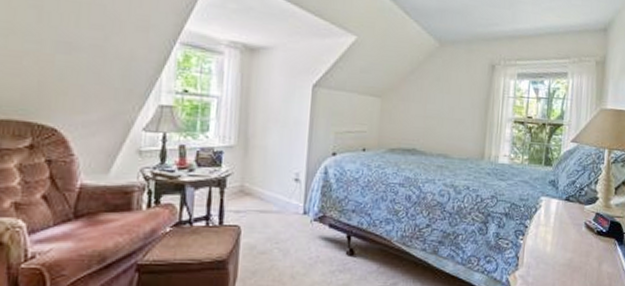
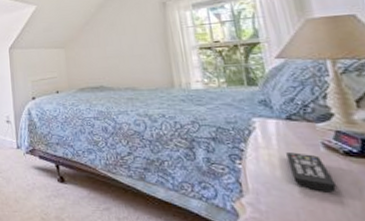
remote control: none [557,230,585,266] -> present [286,152,336,193]

